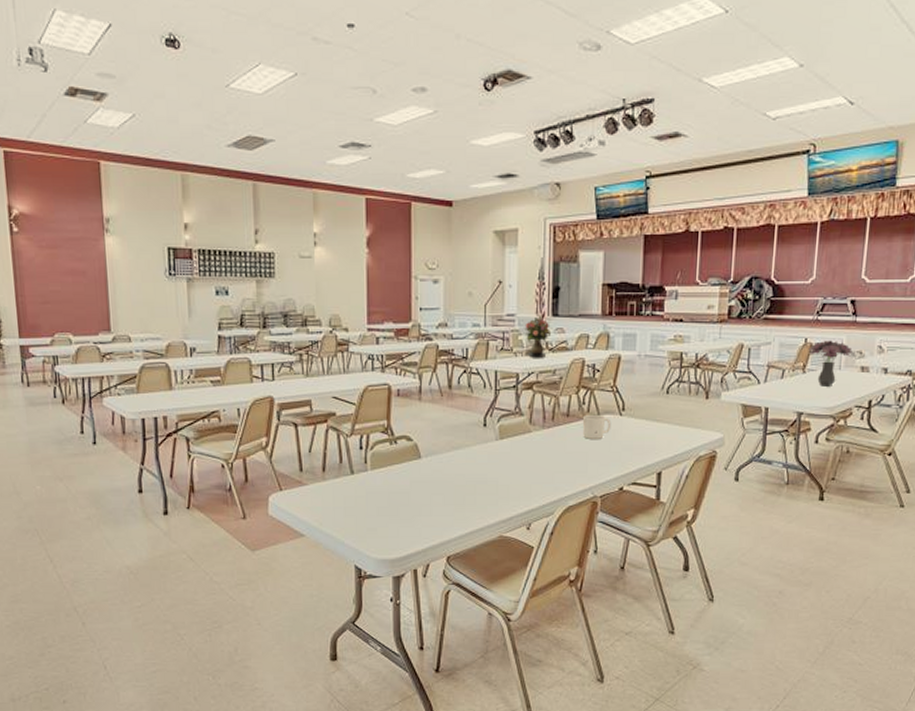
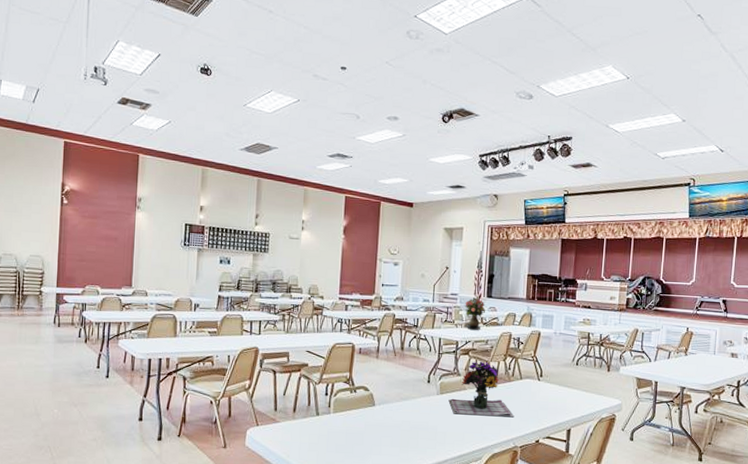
flower arrangement: none [510,395,592,463] -> present [448,360,515,418]
mug: present [582,414,612,439] -> none [507,378,531,399]
flower arrangement: present [808,340,853,387] -> none [689,330,724,368]

